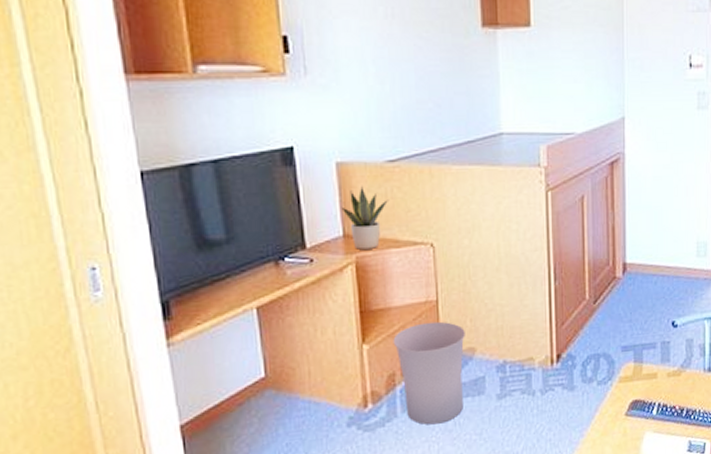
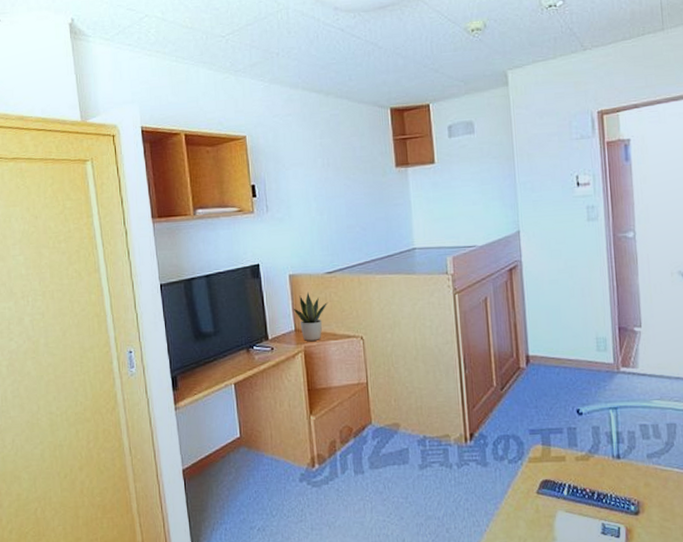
waste bin: present [393,321,465,425] -> none [333,400,391,486]

